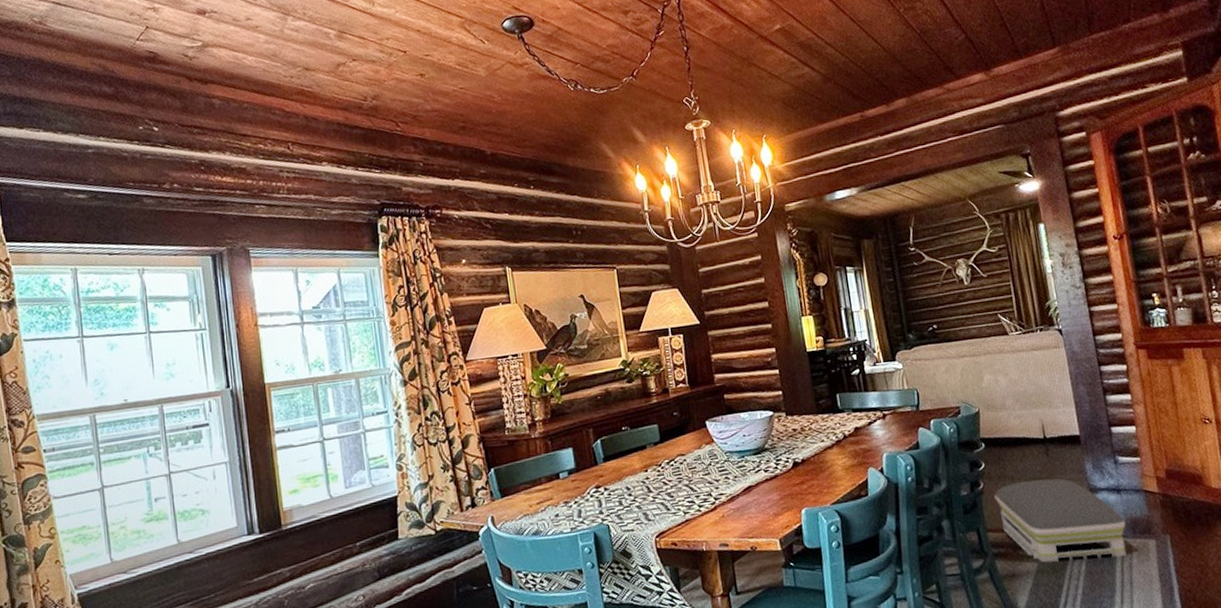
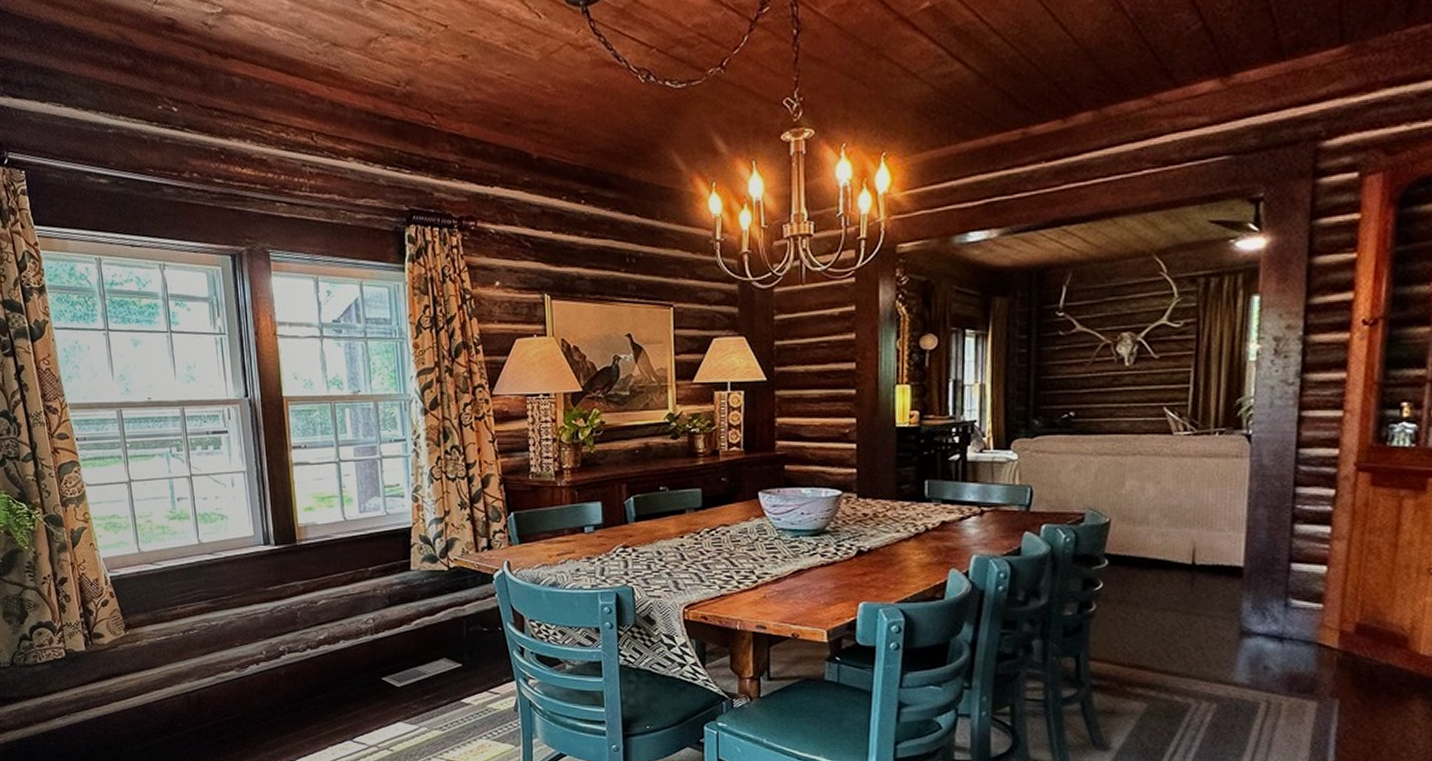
air purifier: present [994,478,1127,563] -> none [1107,610,1281,714]

